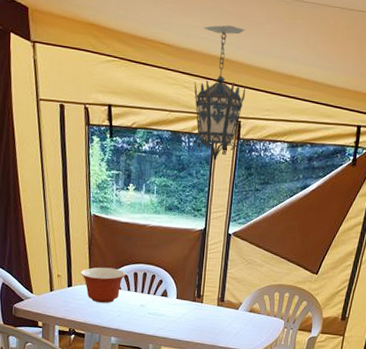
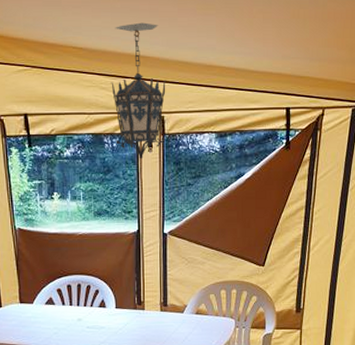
mixing bowl: present [81,267,126,304] -> none [10,283,58,322]

